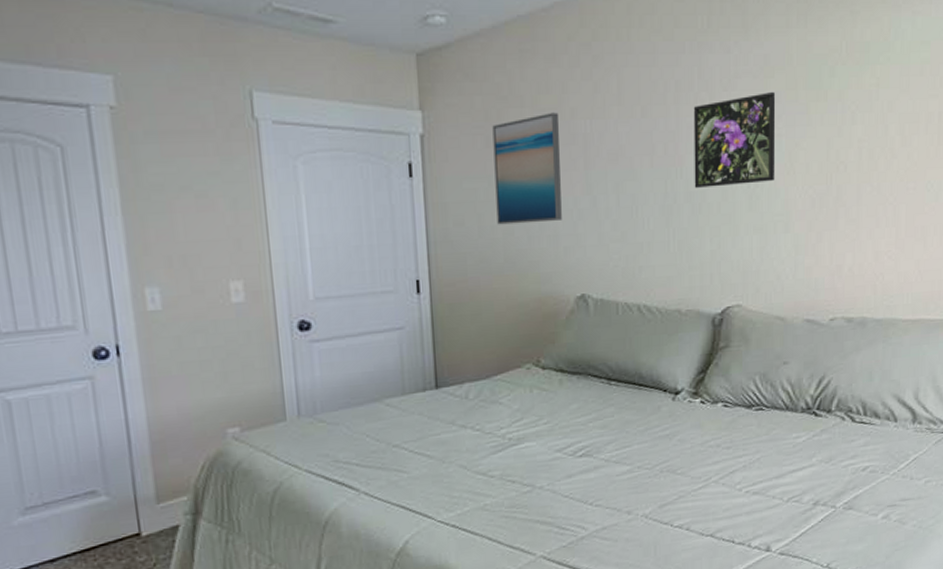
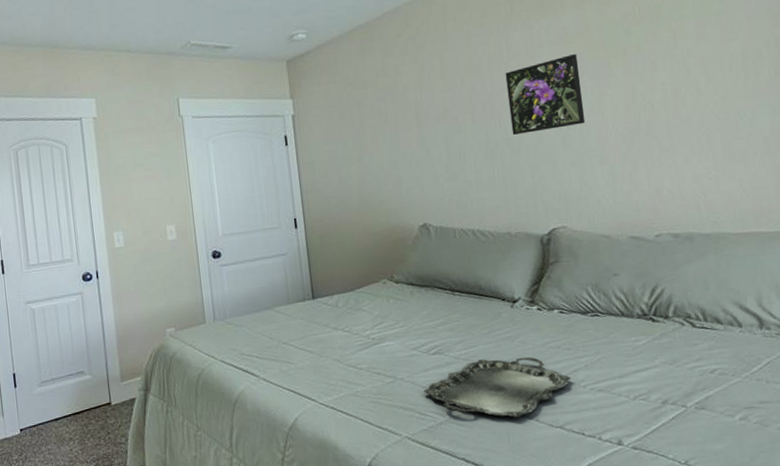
wall art: present [492,112,562,225] -> none [344,89,403,175]
serving tray: none [566,457,727,527] -> present [424,356,571,418]

